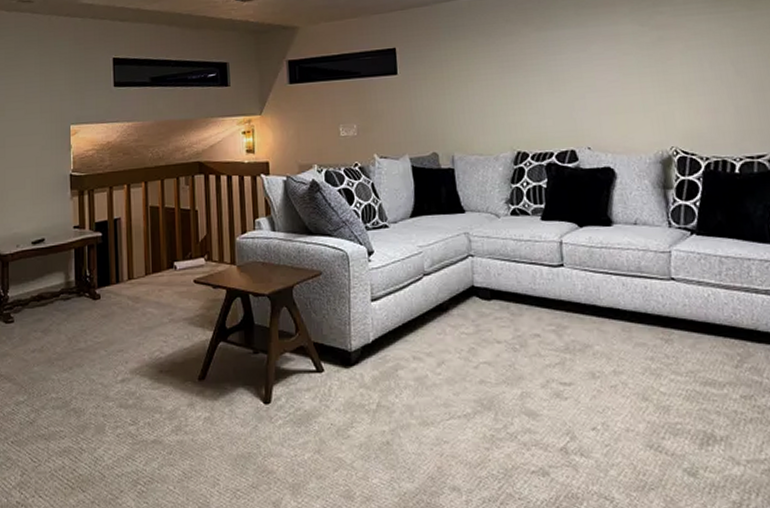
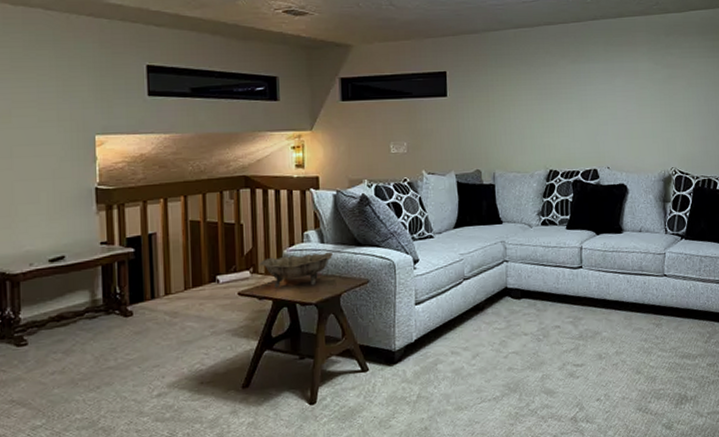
decorative bowl: none [212,241,284,278] -> present [258,253,333,289]

